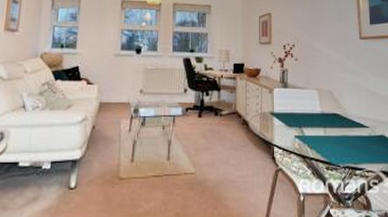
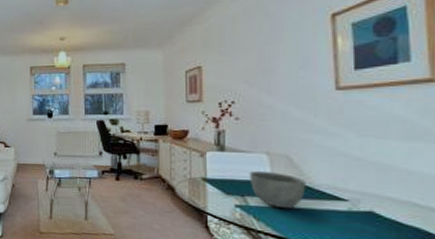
bowl: none [304,105,343,137] -> present [249,171,306,209]

